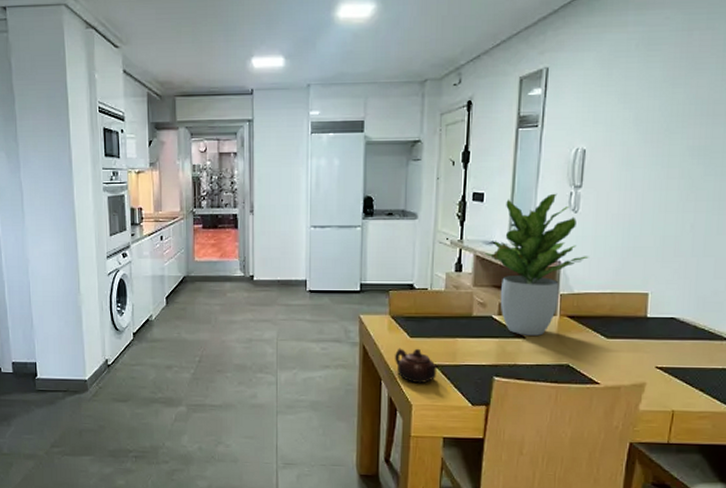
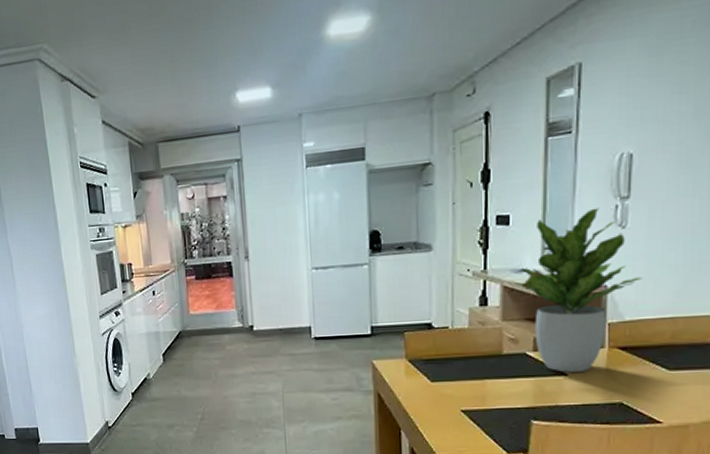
teapot: present [395,348,439,384] -> none [415,393,466,432]

